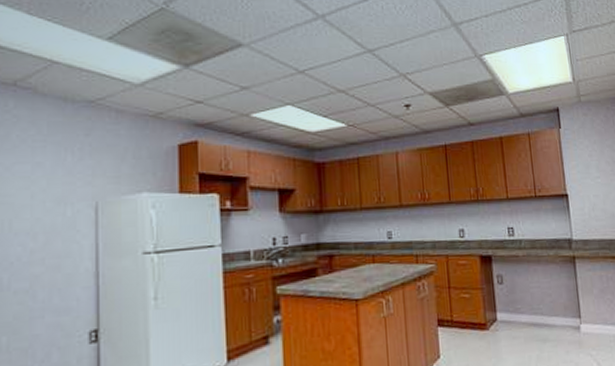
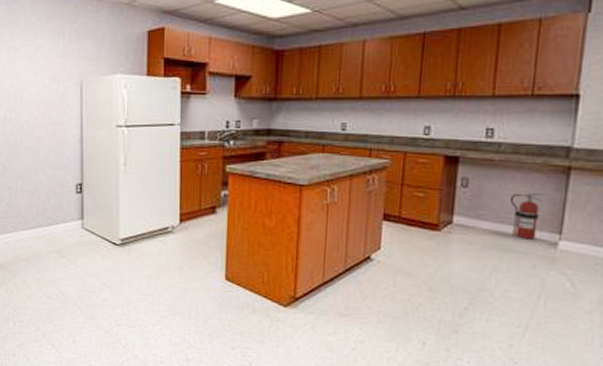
fire extinguisher: none [538,281,565,327] -> present [511,192,550,240]

